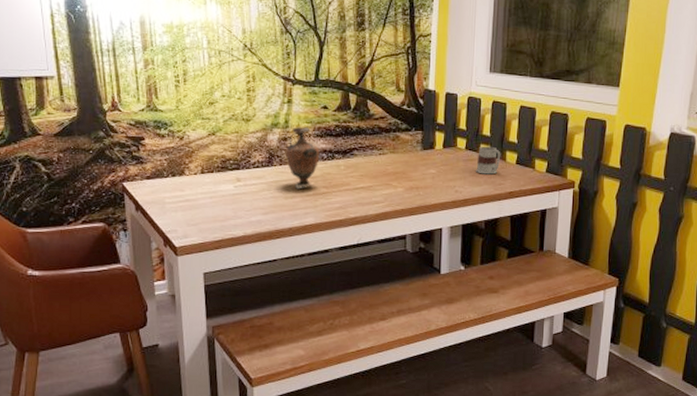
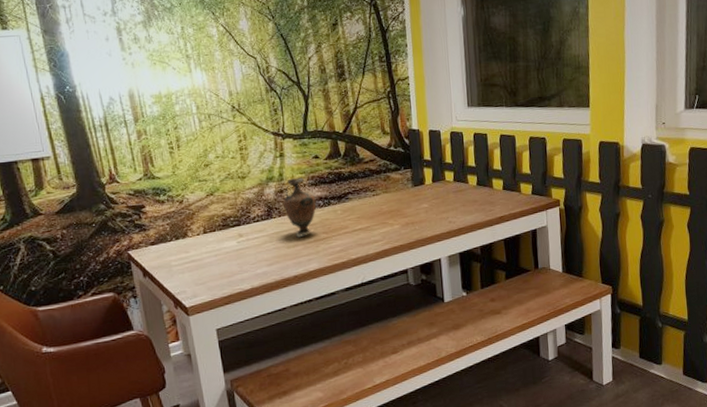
mug: present [476,146,501,175] -> none [466,176,488,203]

